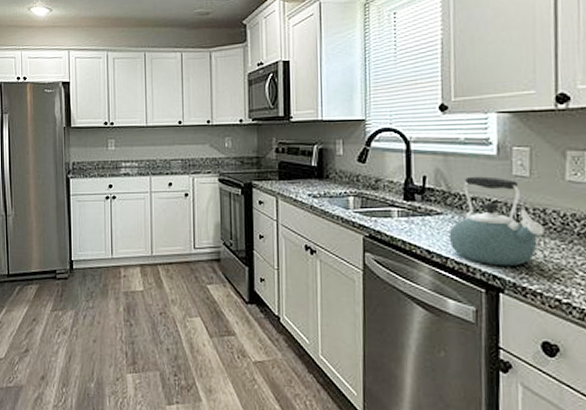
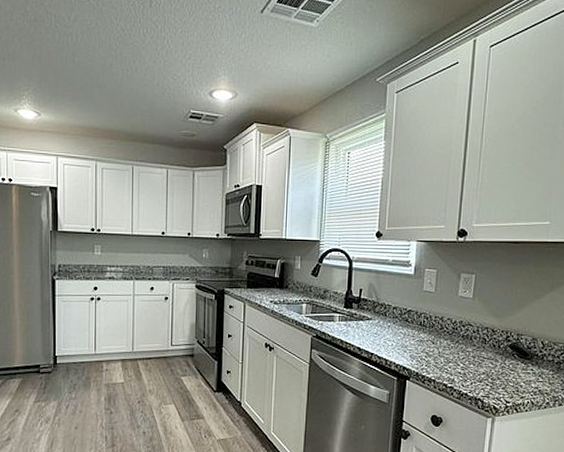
kettle: present [448,176,545,267] -> none [374,290,441,360]

